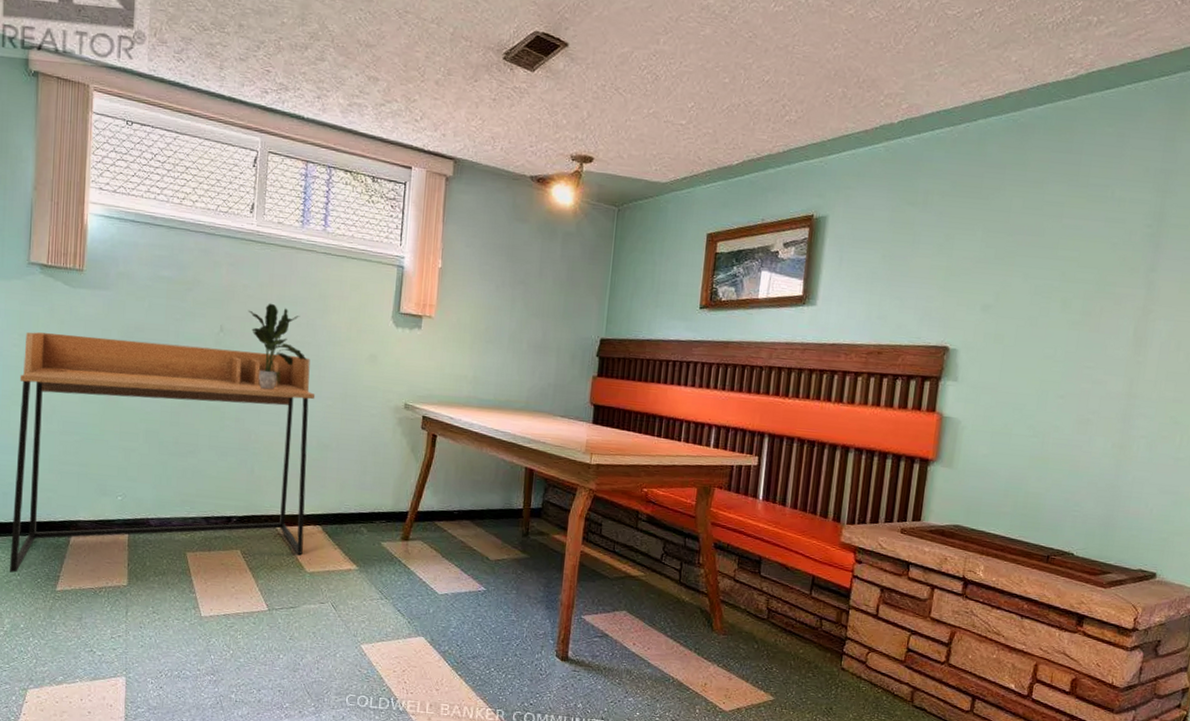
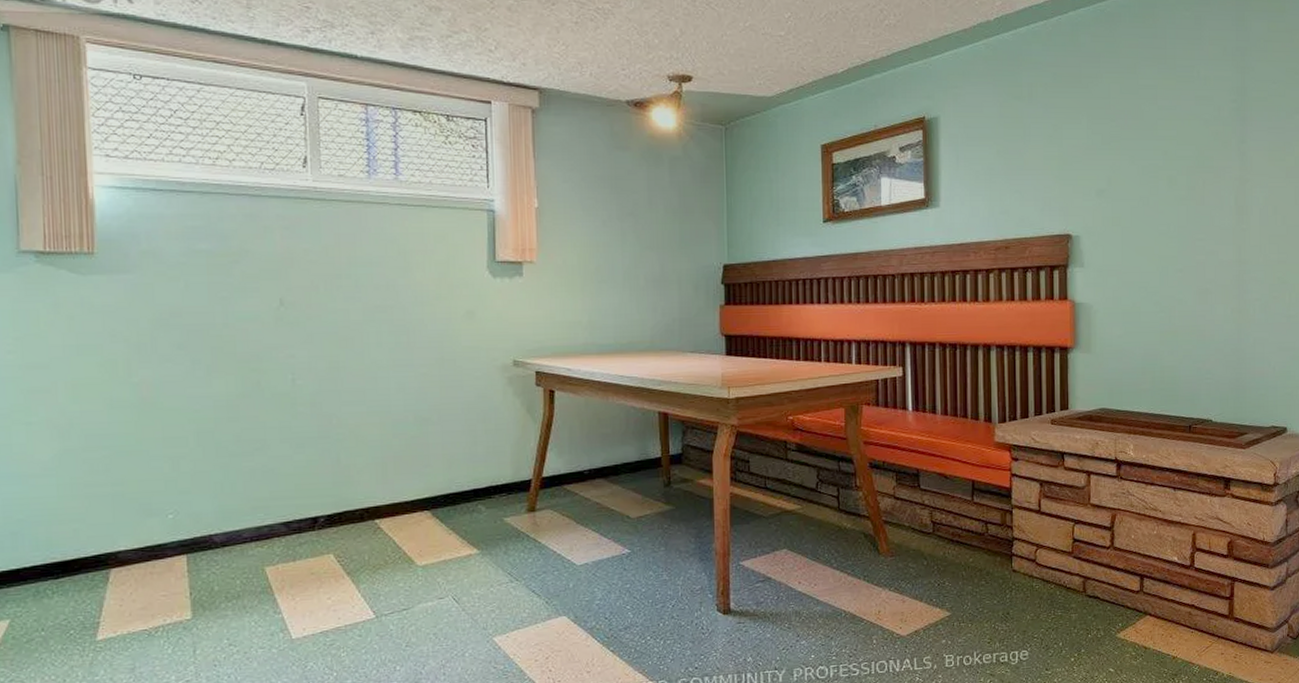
desk: present [10,332,316,573] -> none [20,323,411,629]
potted plant: present [248,303,307,390] -> none [312,266,391,365]

